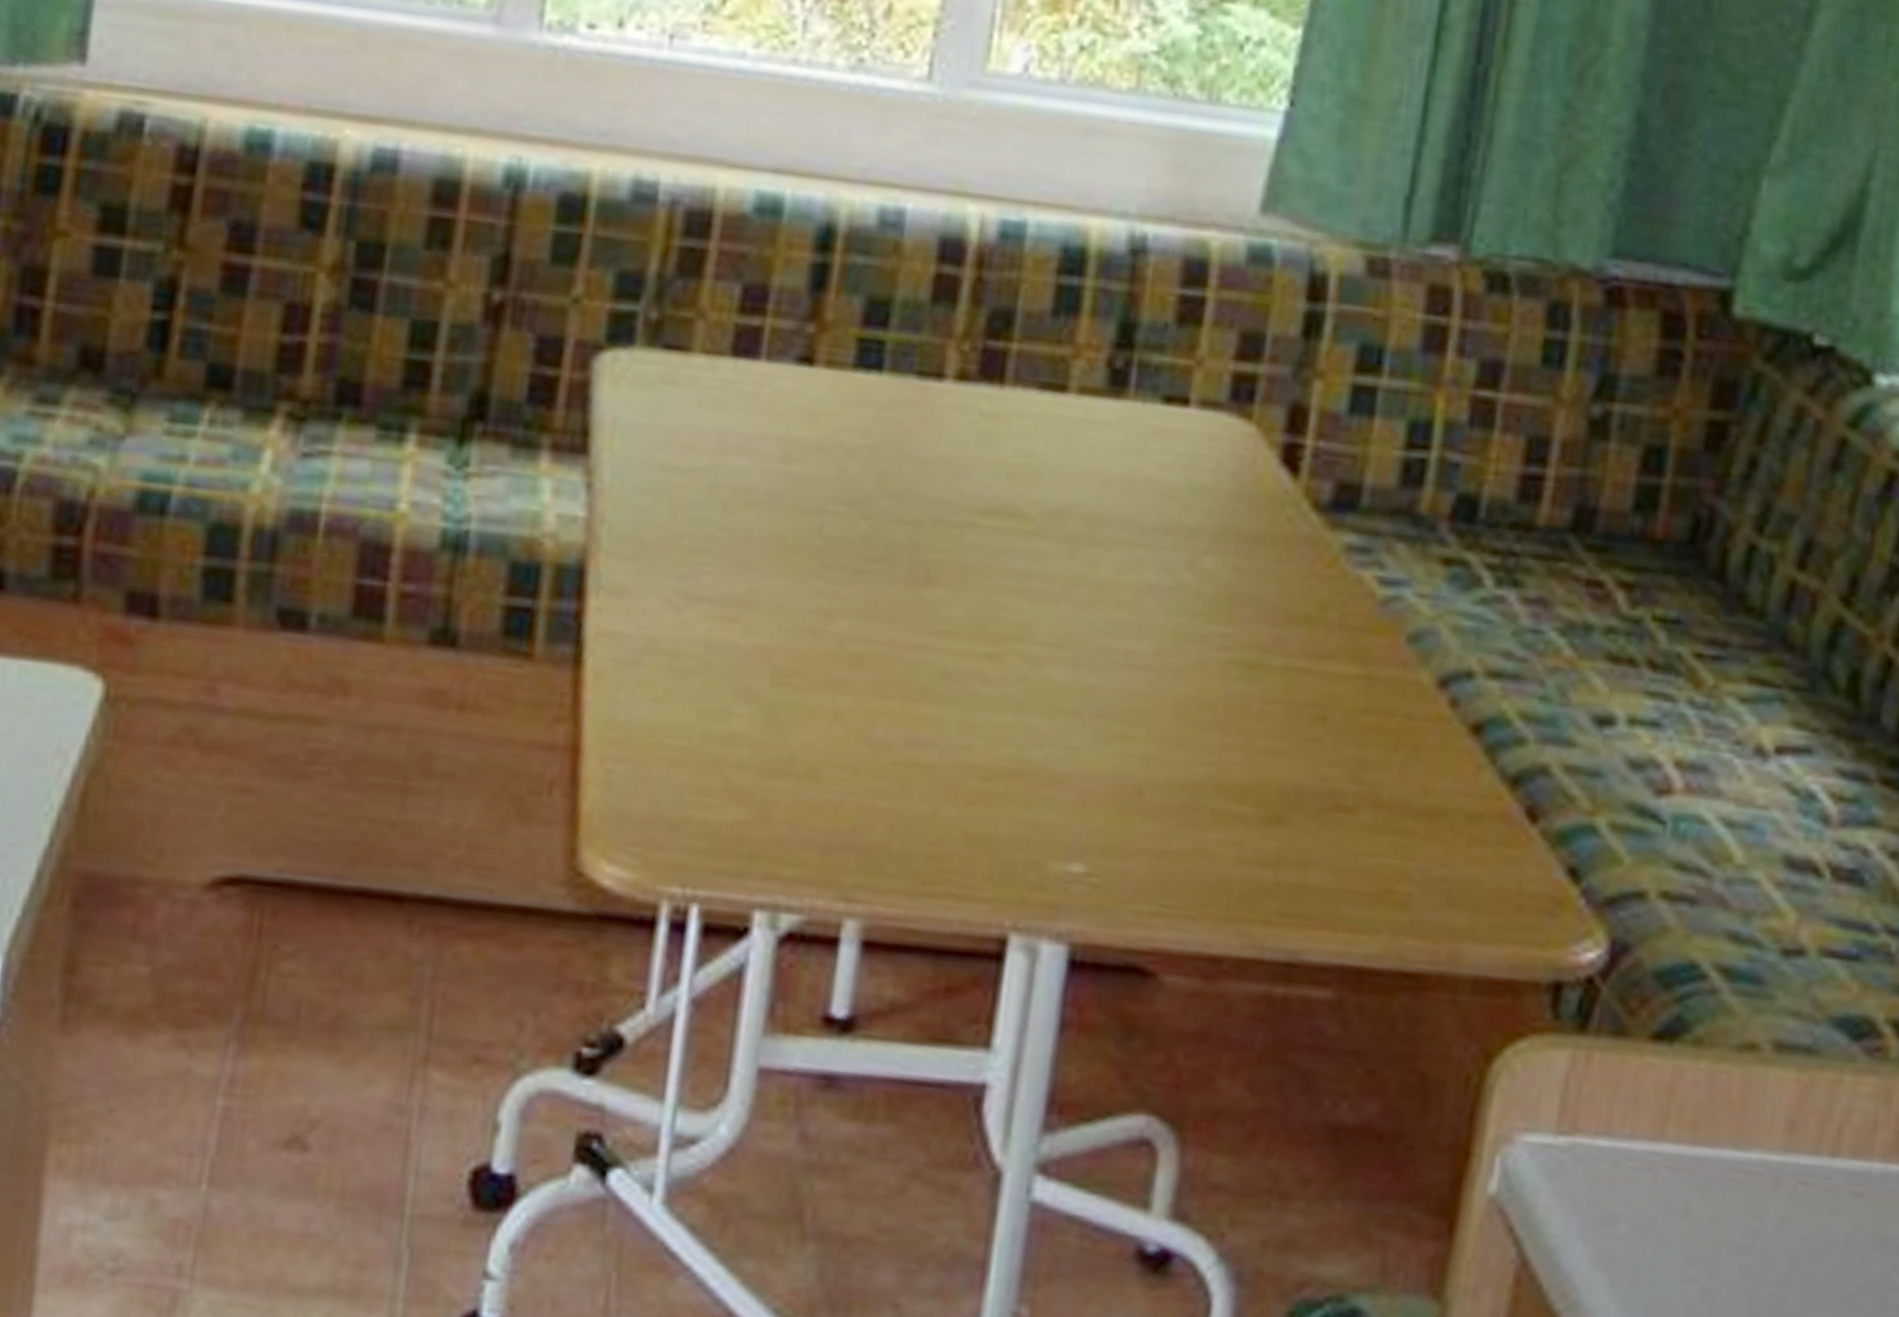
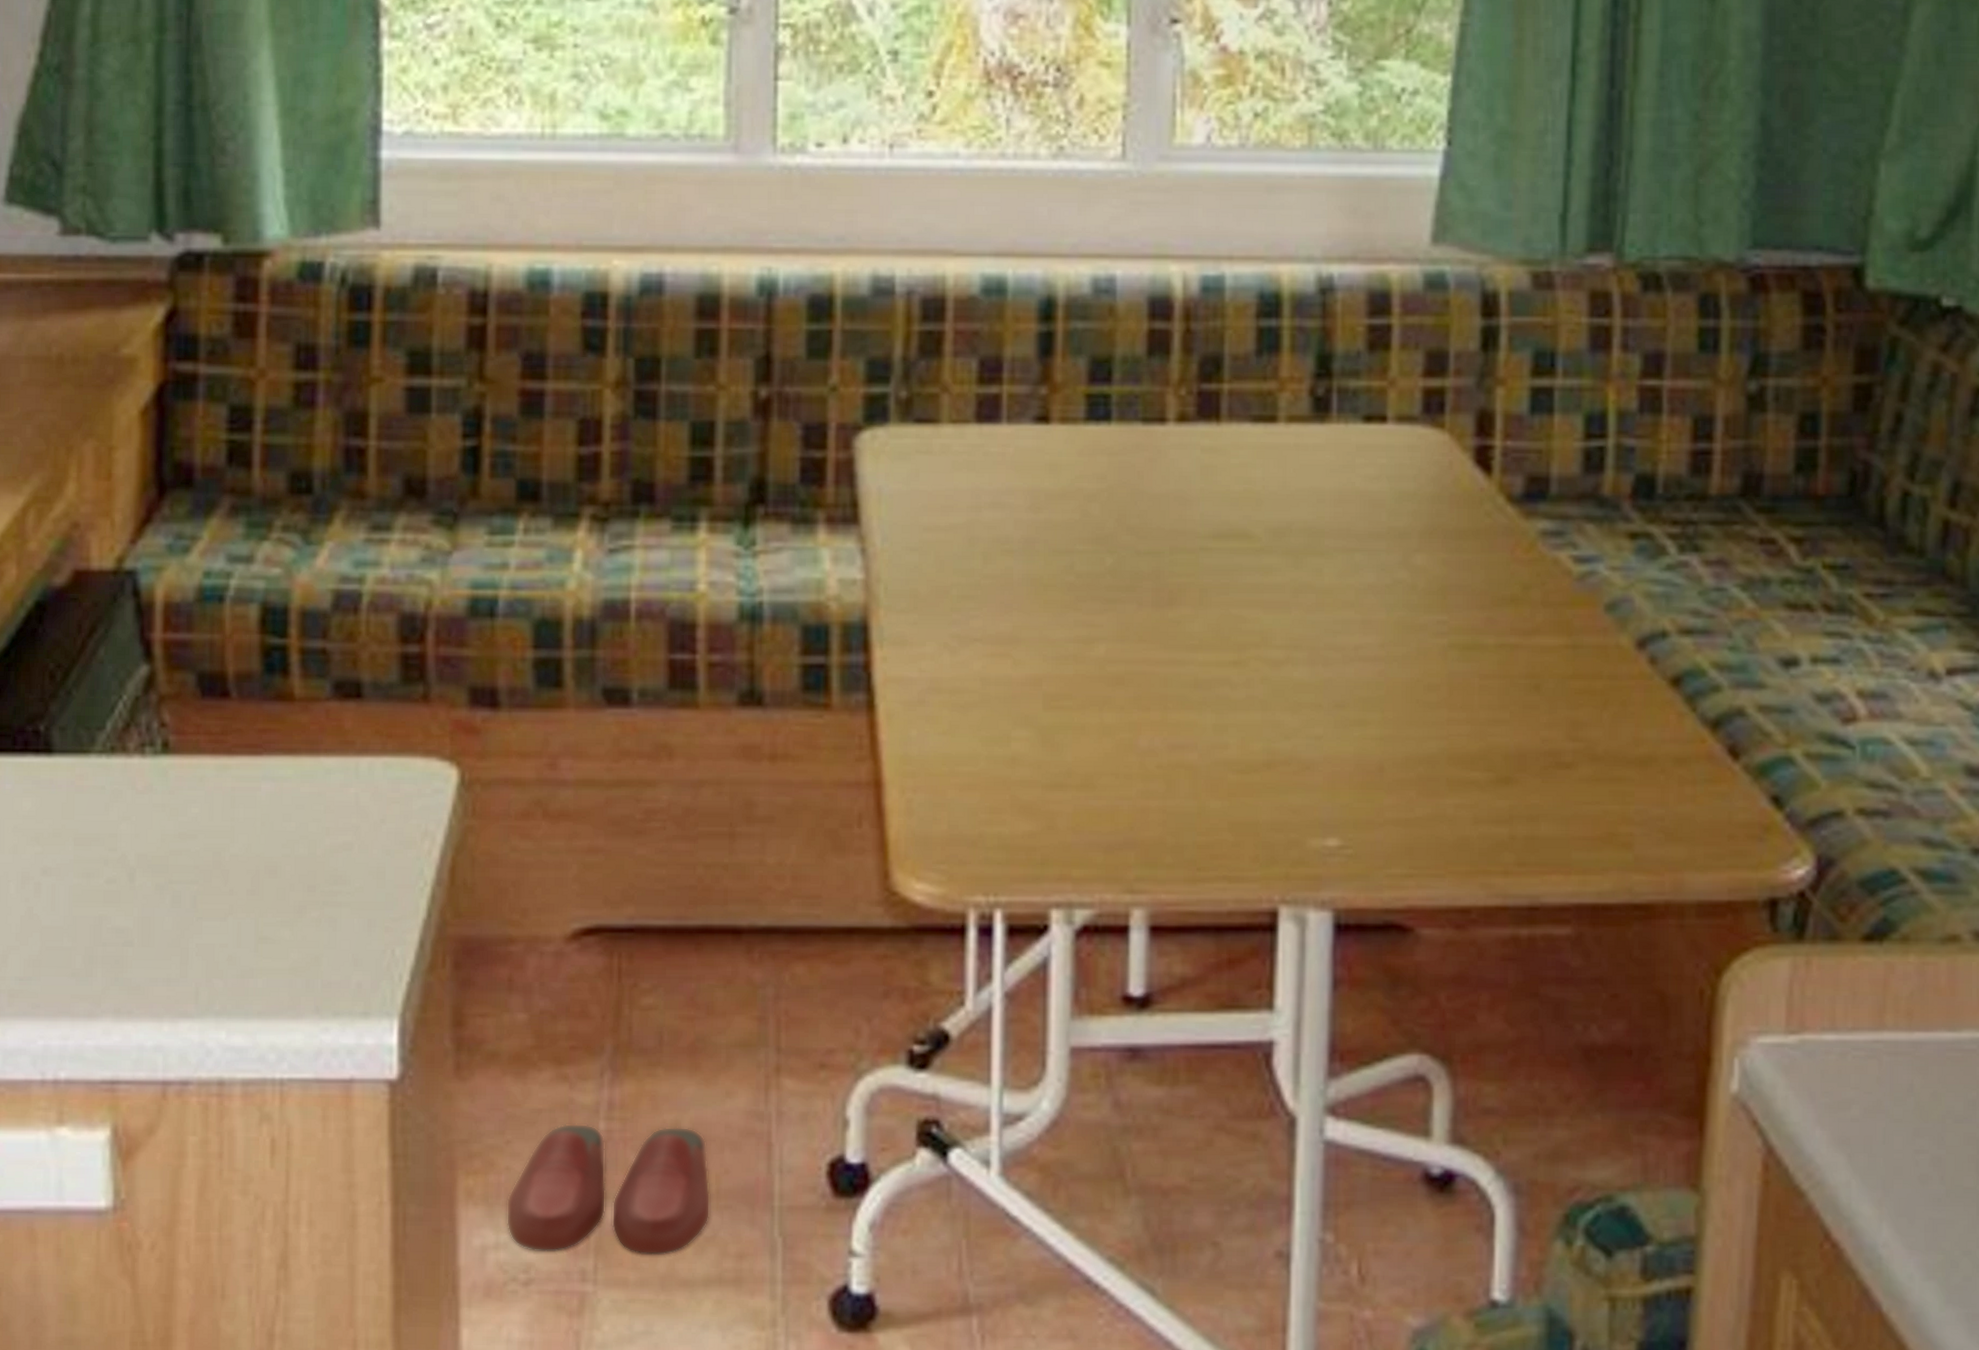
slippers: none [98,1095,337,1256] -> present [506,1123,711,1255]

